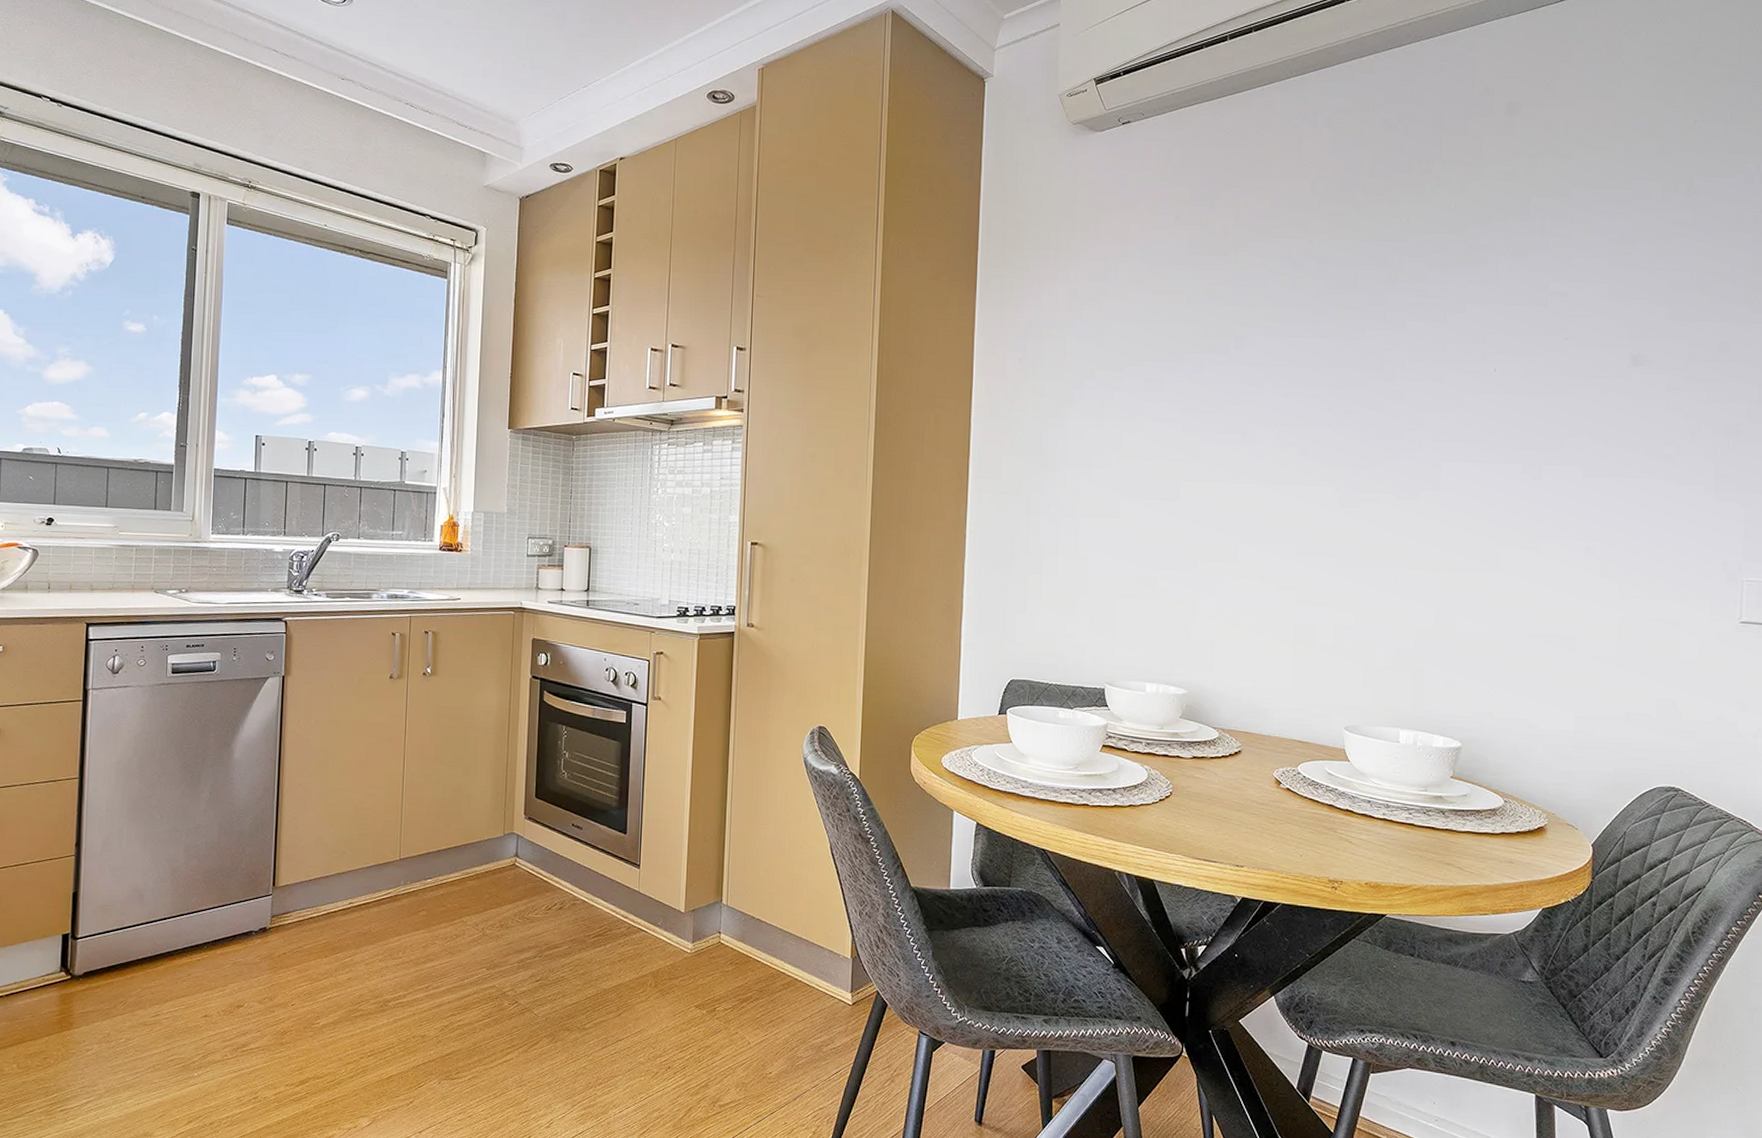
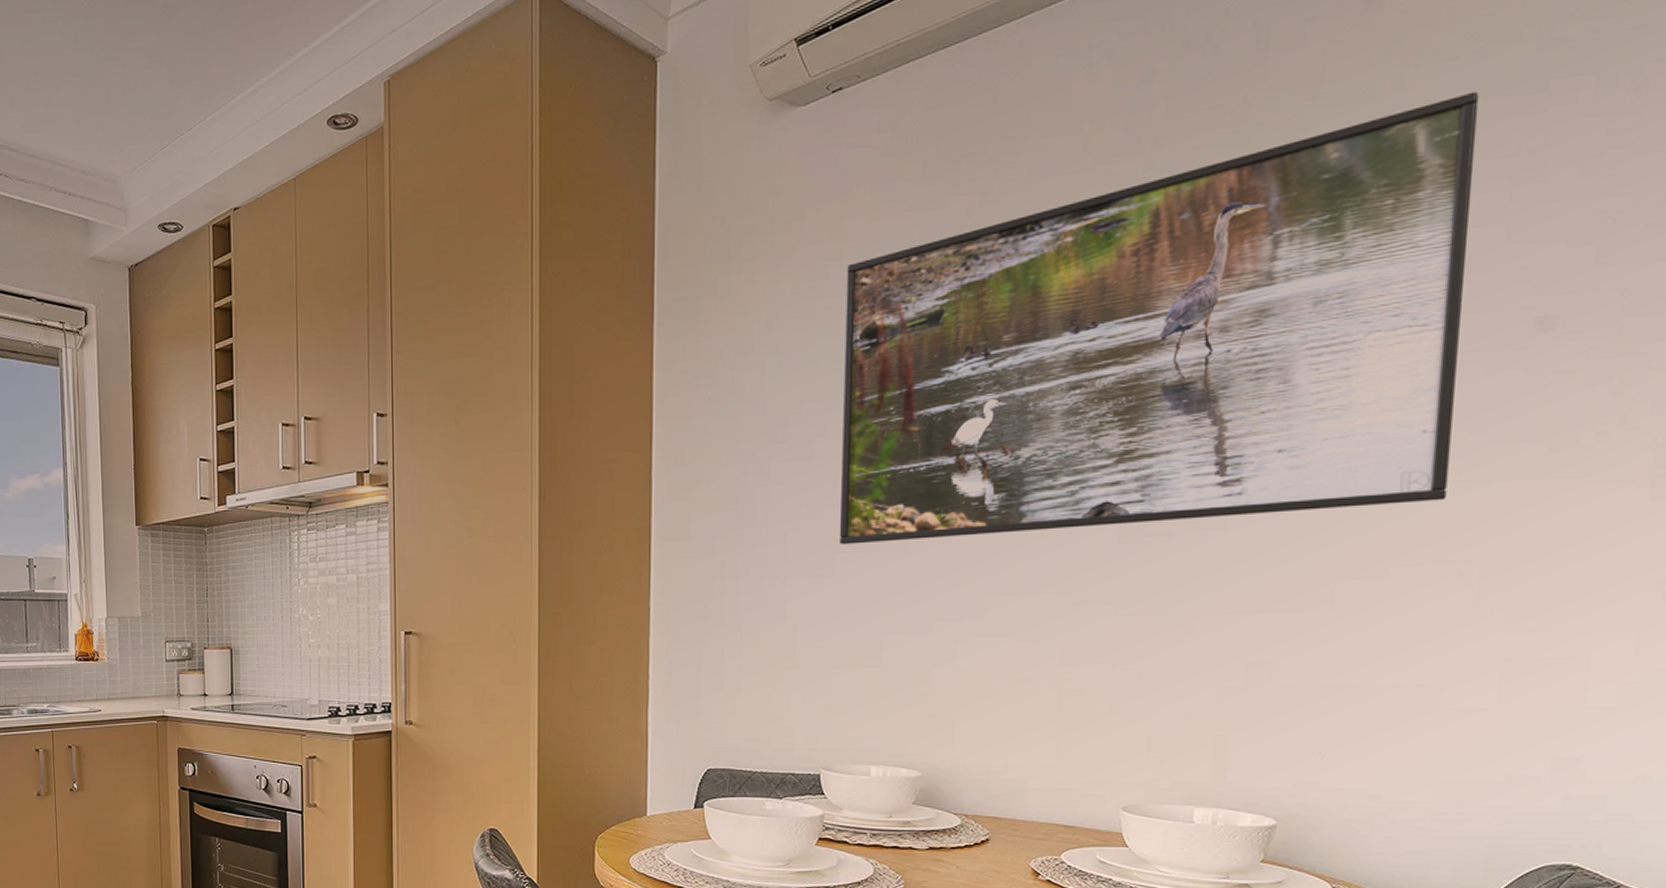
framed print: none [1122,182,1587,492] -> present [839,91,1479,545]

